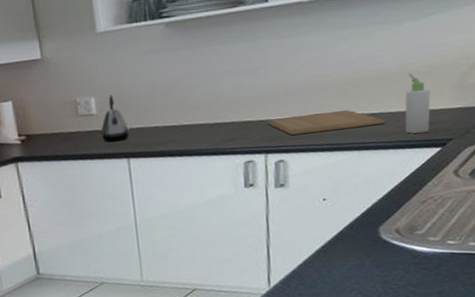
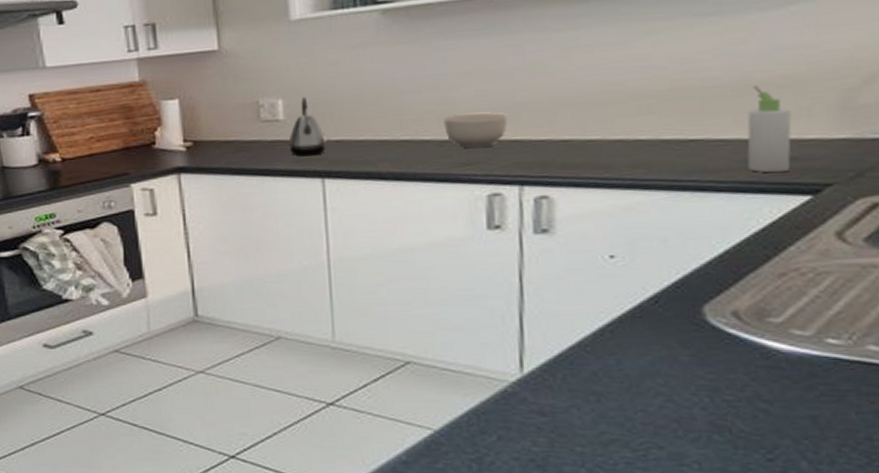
bowl: none [213,101,257,129] -> present [444,113,508,149]
chopping board: present [267,110,386,135] -> none [523,133,715,162]

